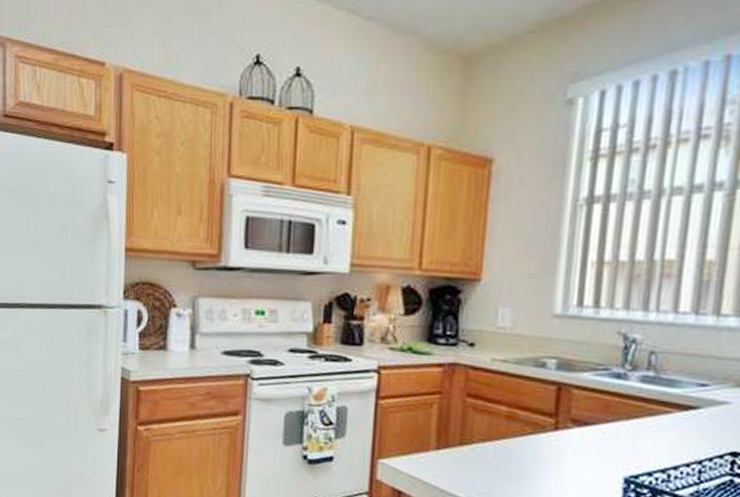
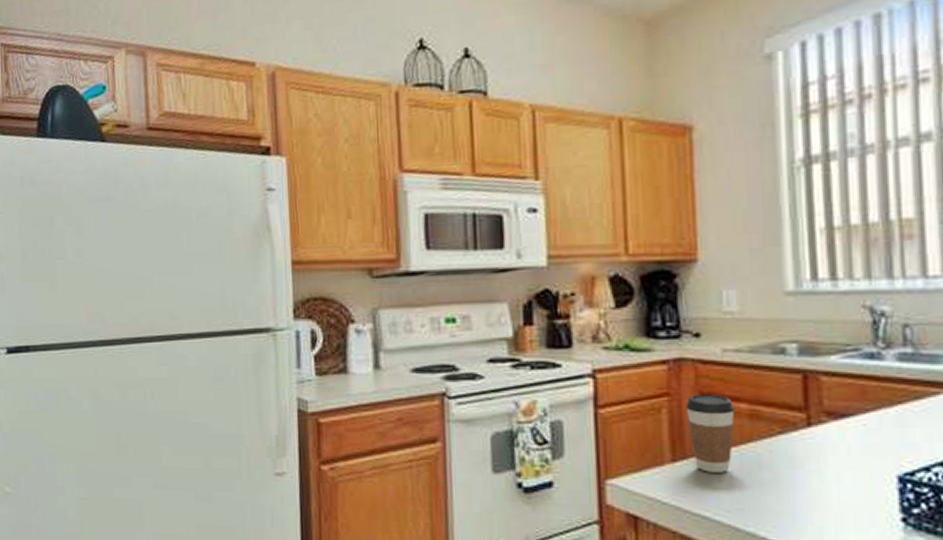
coffee cup: none [453,394,496,462] -> present [685,393,735,473]

